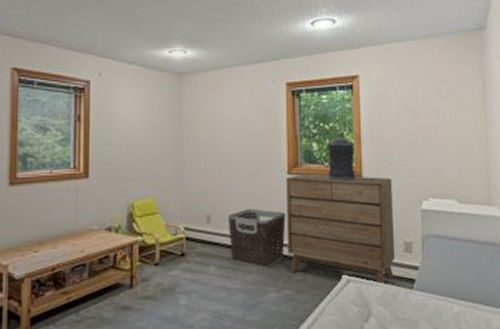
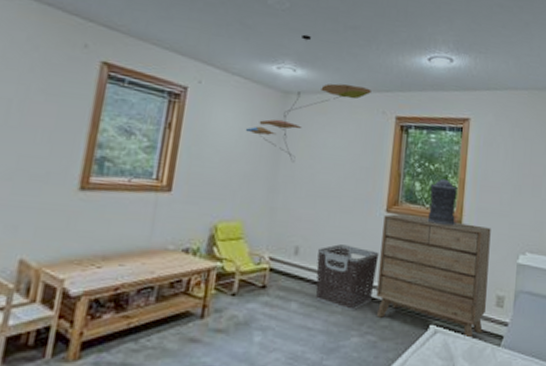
ceiling mobile: none [147,16,260,139] -> present [245,34,371,163]

